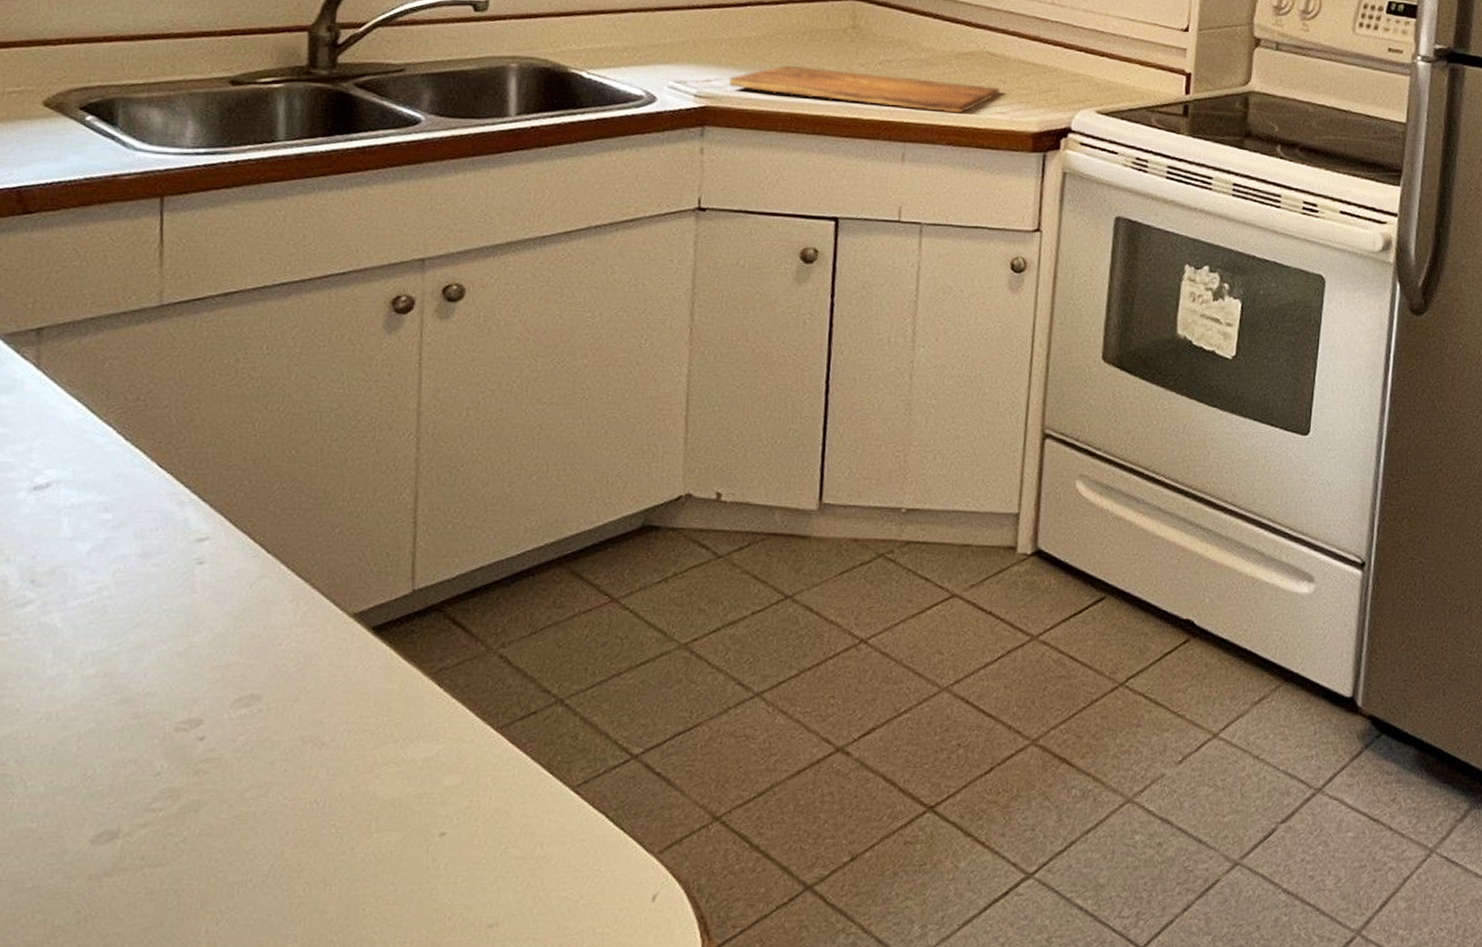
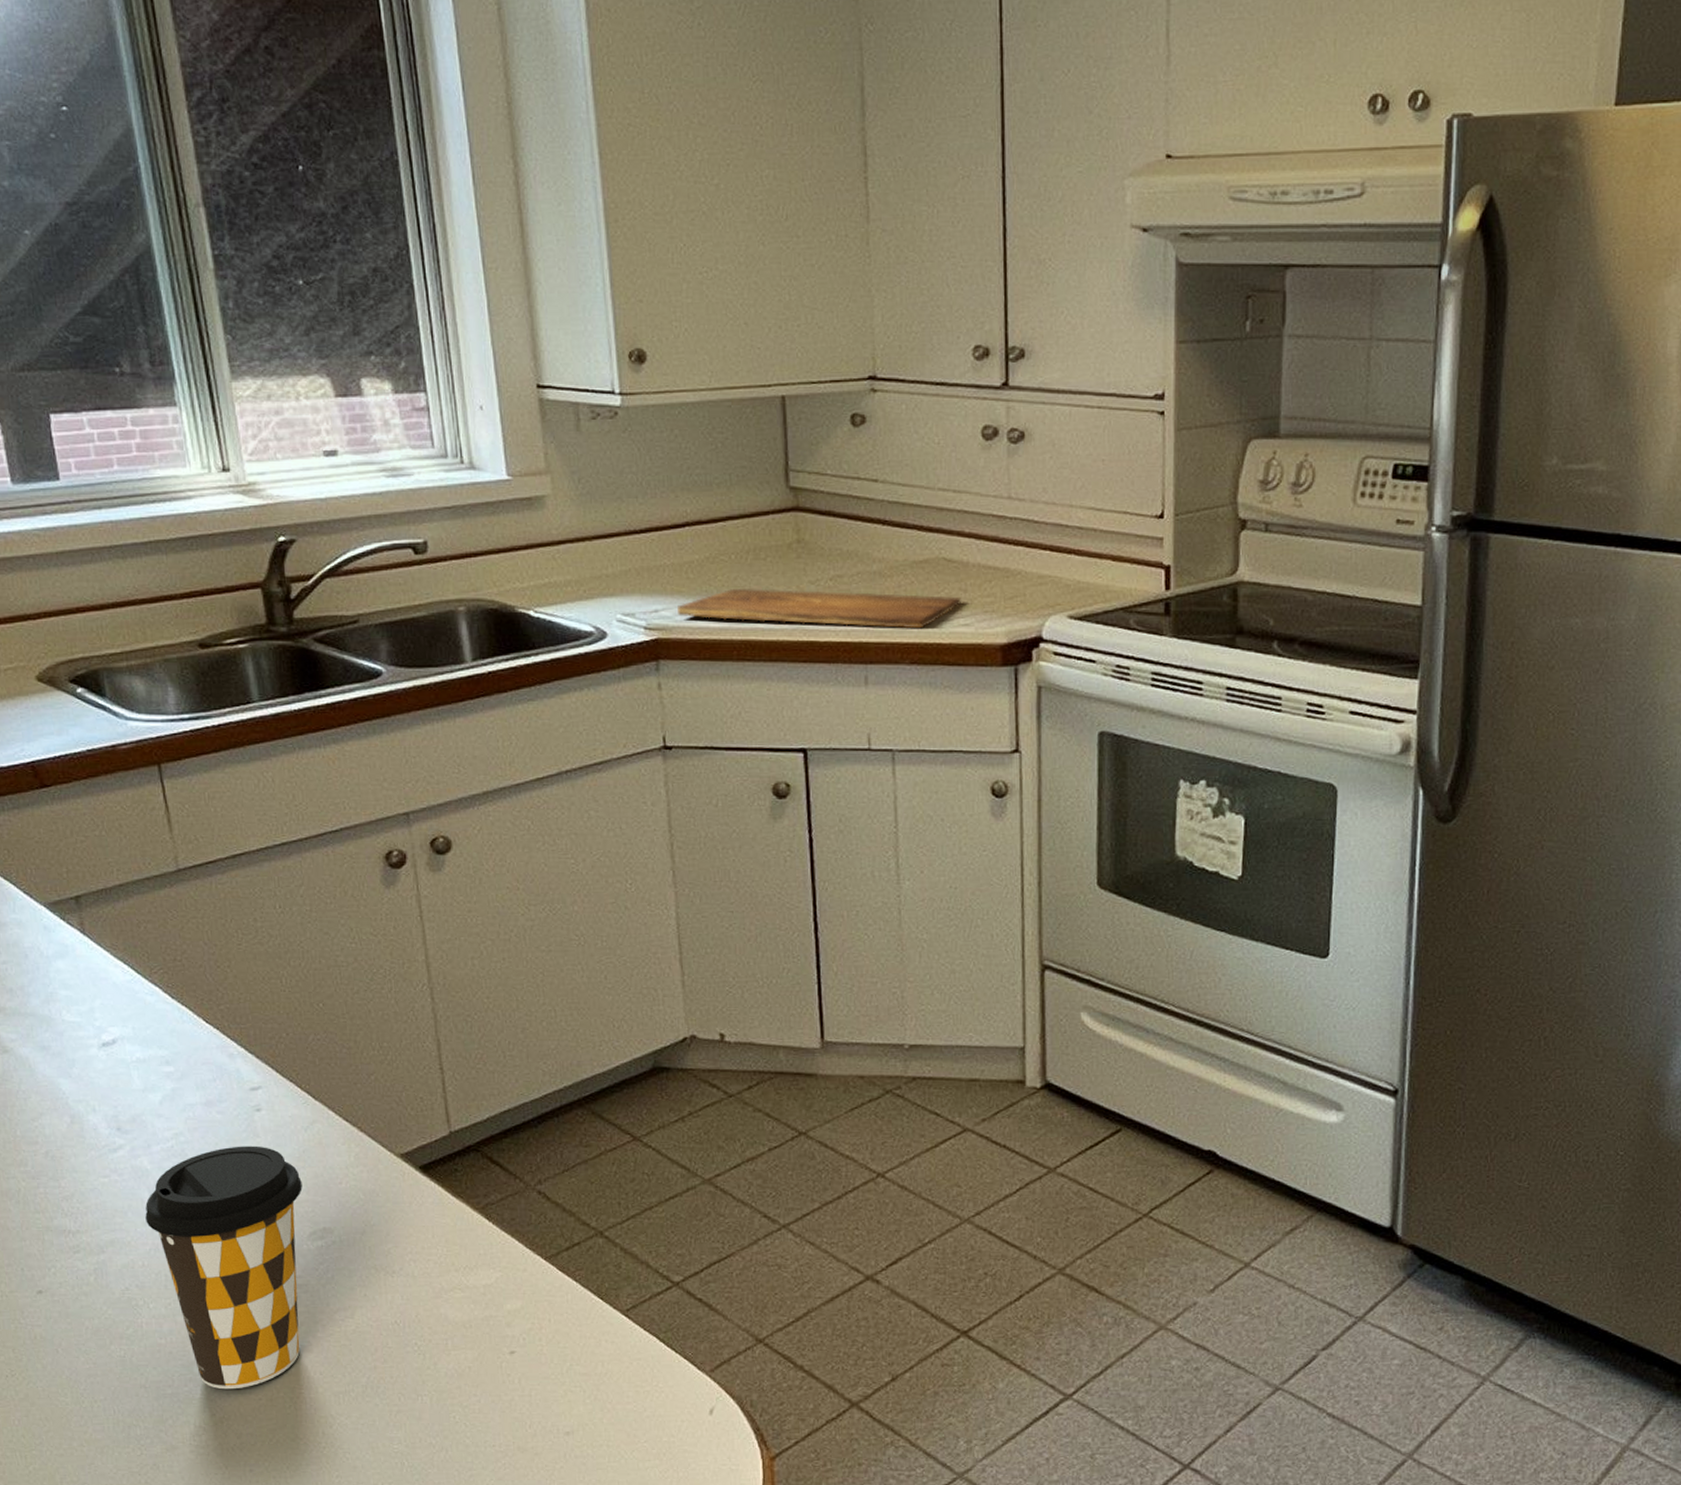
coffee cup: none [42,602,236,882] -> present [145,1145,303,1390]

